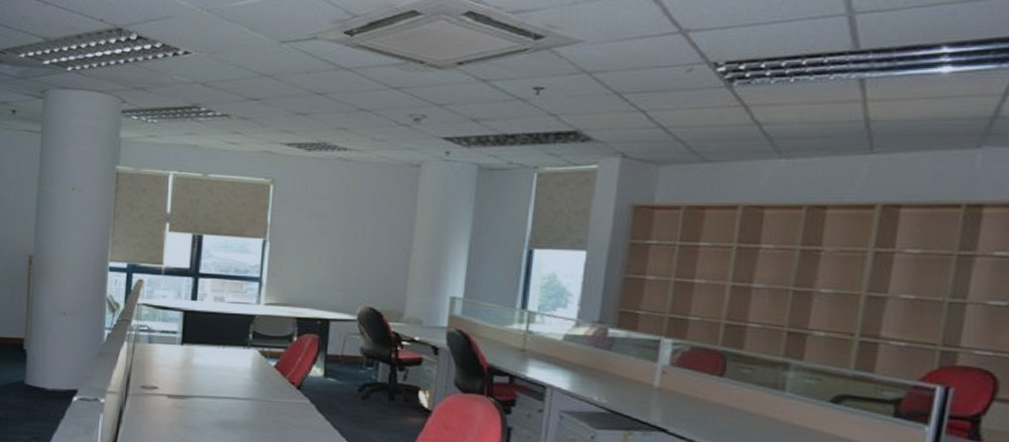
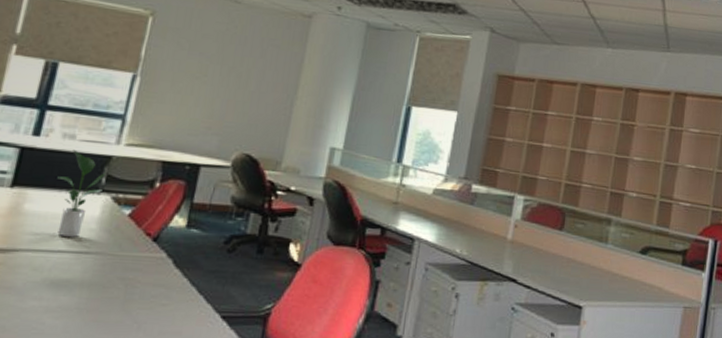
potted plant: none [215,311,253,386] -> present [57,149,107,238]

